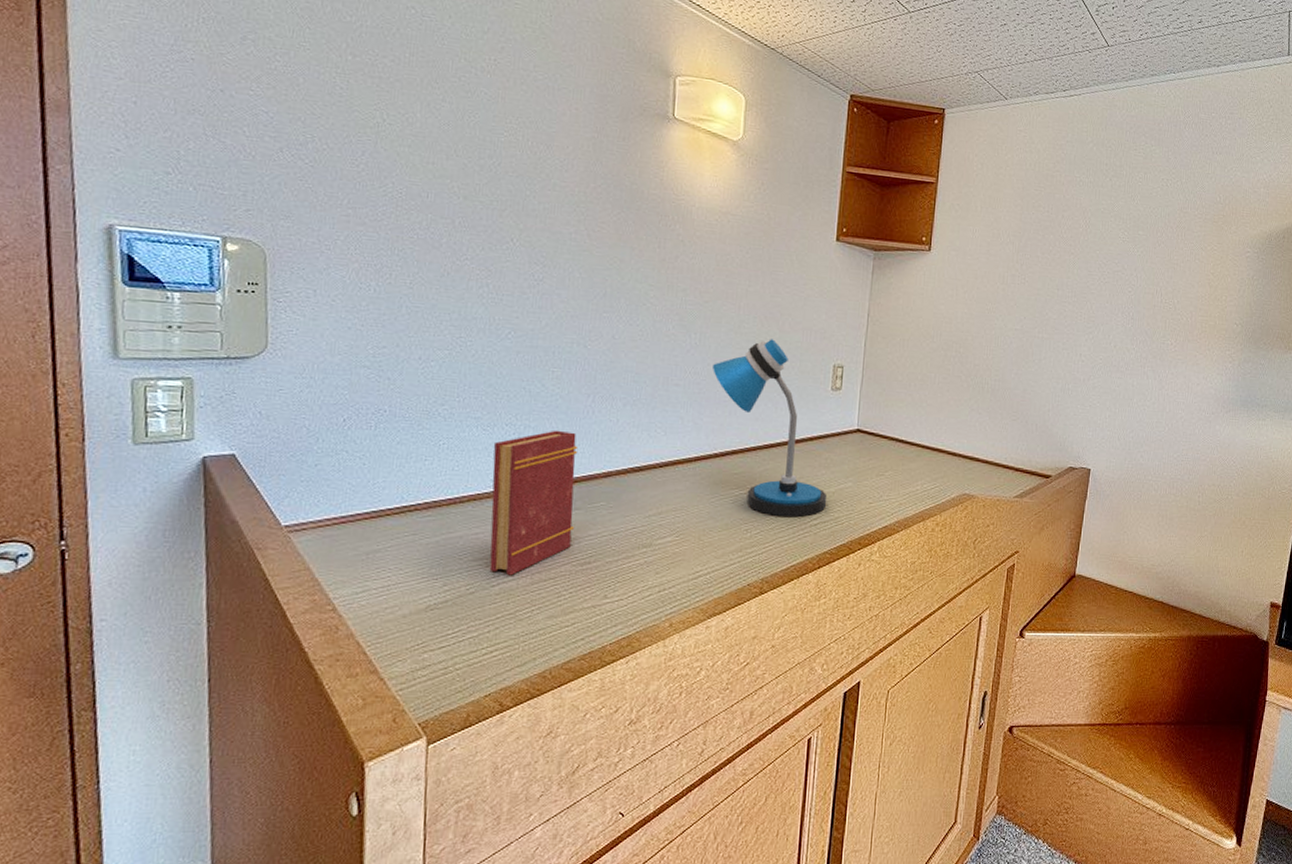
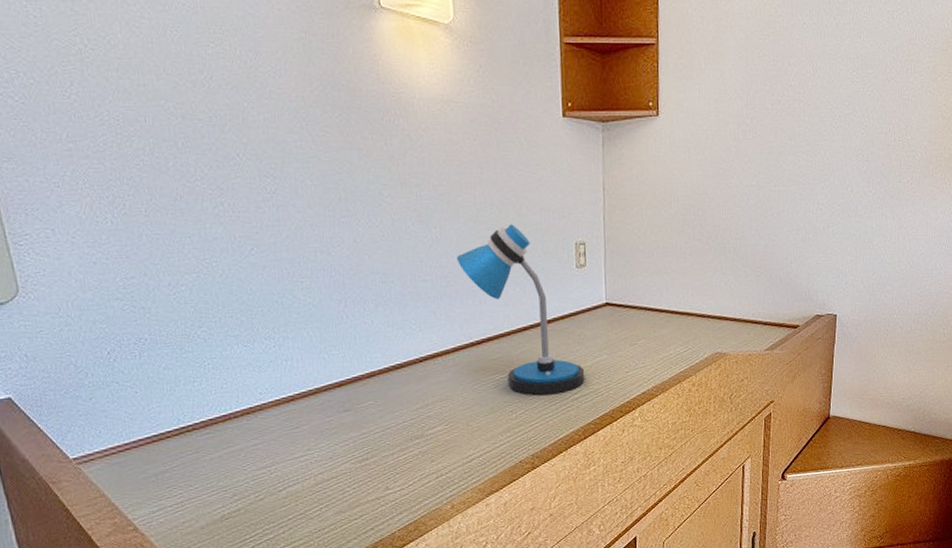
book: present [489,430,579,576] -> none [257,338,347,480]

